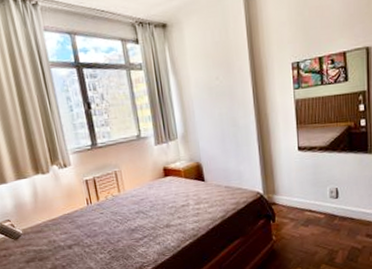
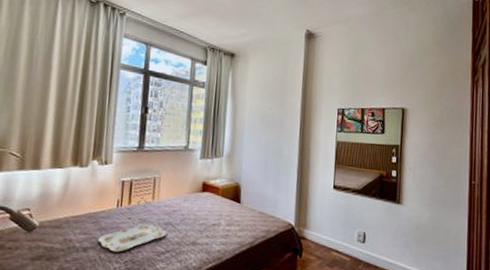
serving tray: none [78,215,140,245] -> present [97,223,166,252]

